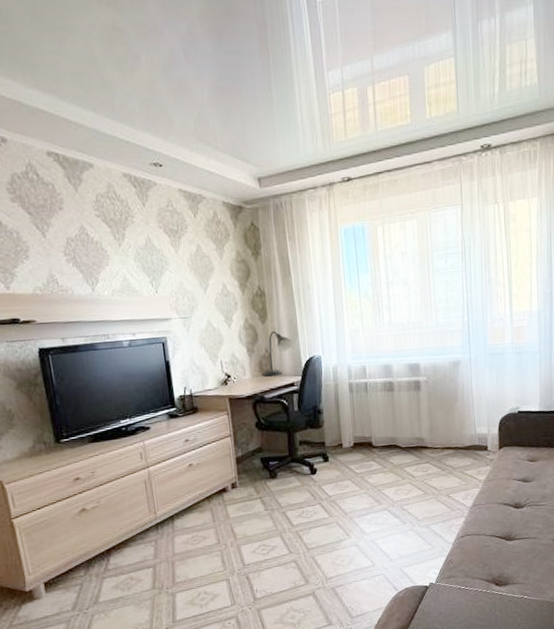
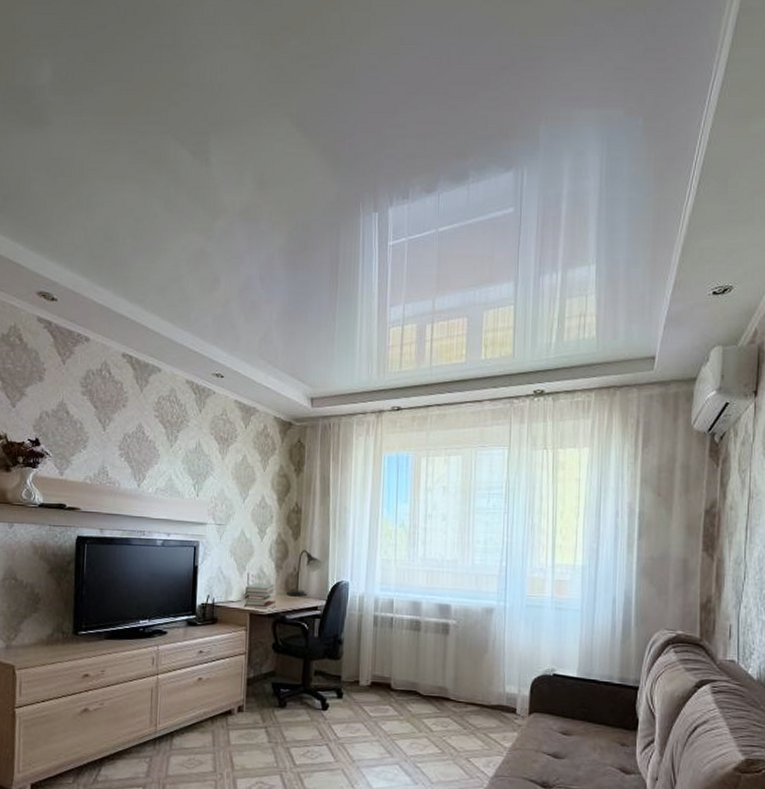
books: none [221,367,253,396] -> present [243,583,276,612]

